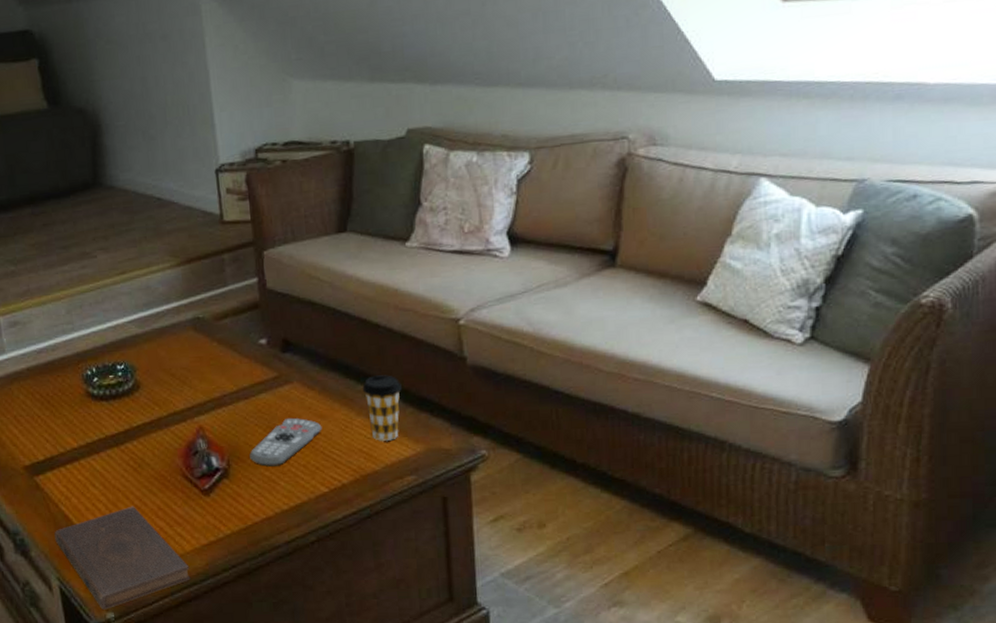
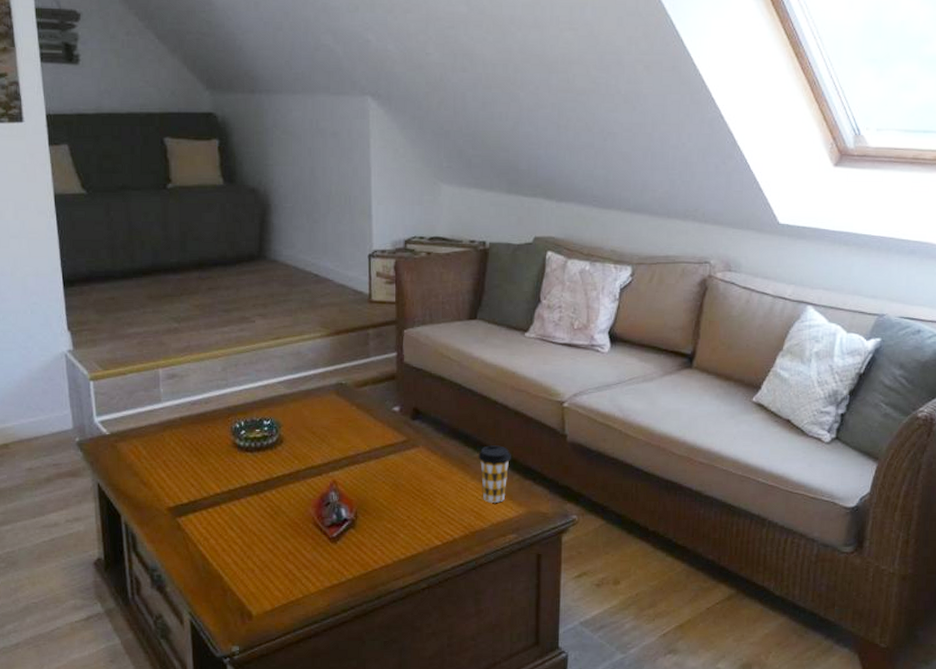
book: present [54,506,191,610] -> none [190,549,313,643]
remote control: present [250,417,322,467] -> none [375,477,441,520]

